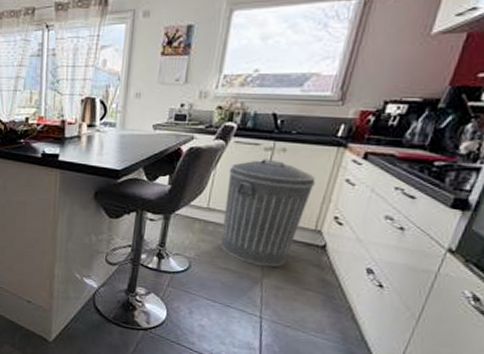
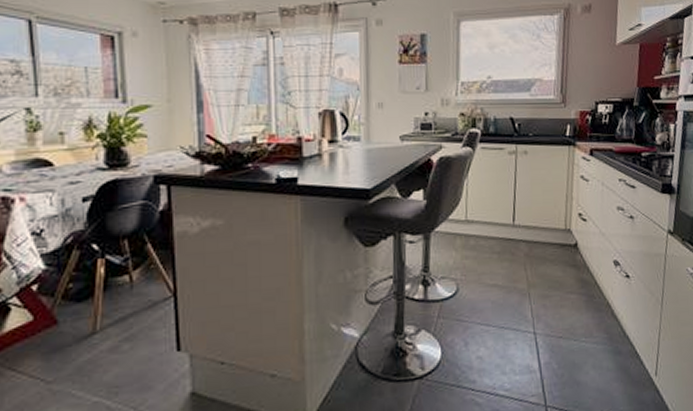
trash can: present [220,159,316,267] -> none [480,162,557,276]

